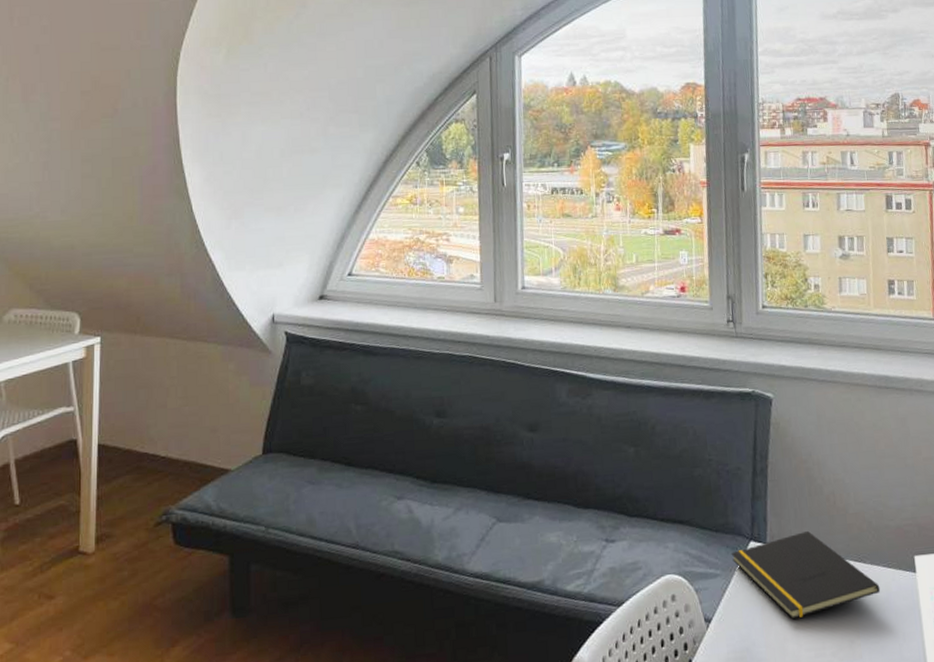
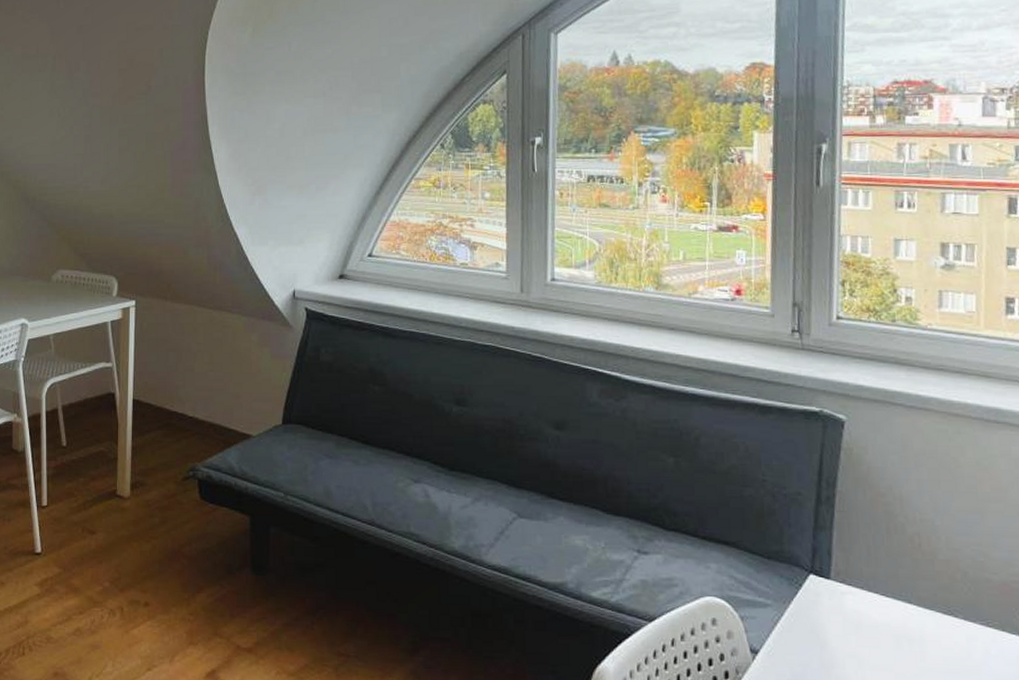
notepad: present [731,530,881,620] -> none [785,571,976,666]

